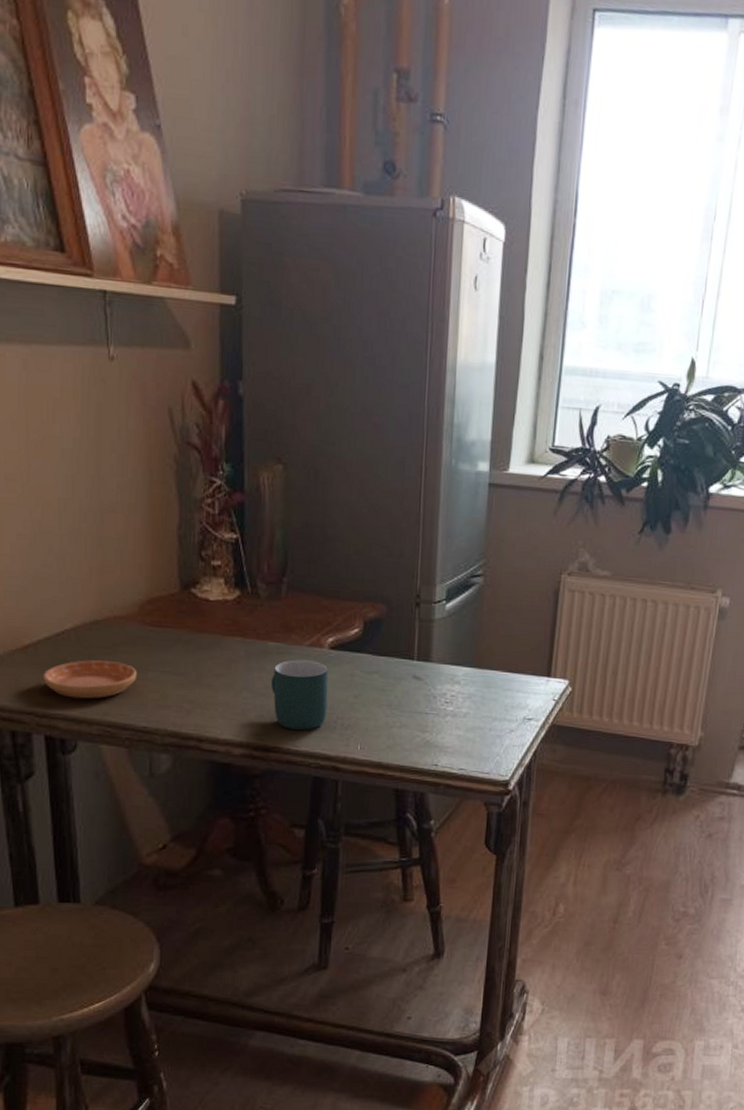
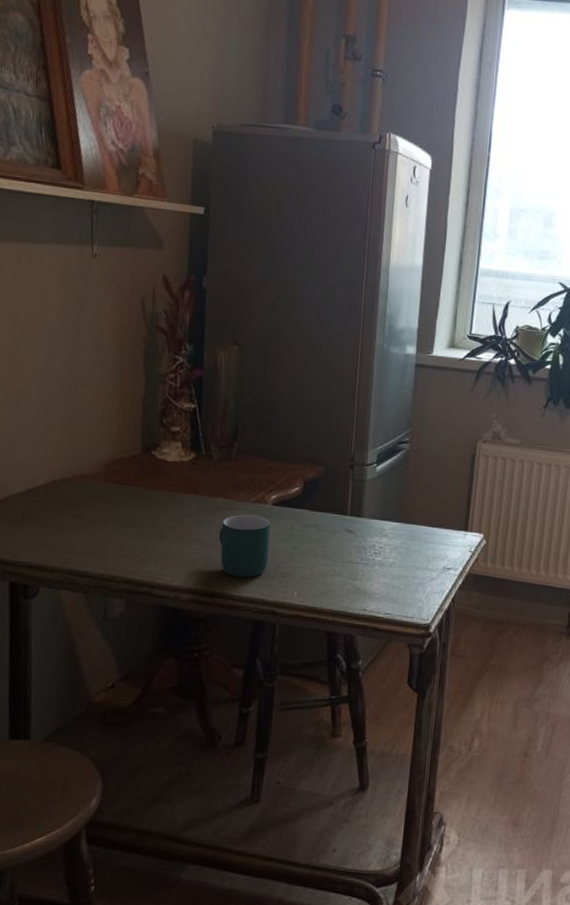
saucer: present [42,660,138,699] -> none [12,513,99,549]

